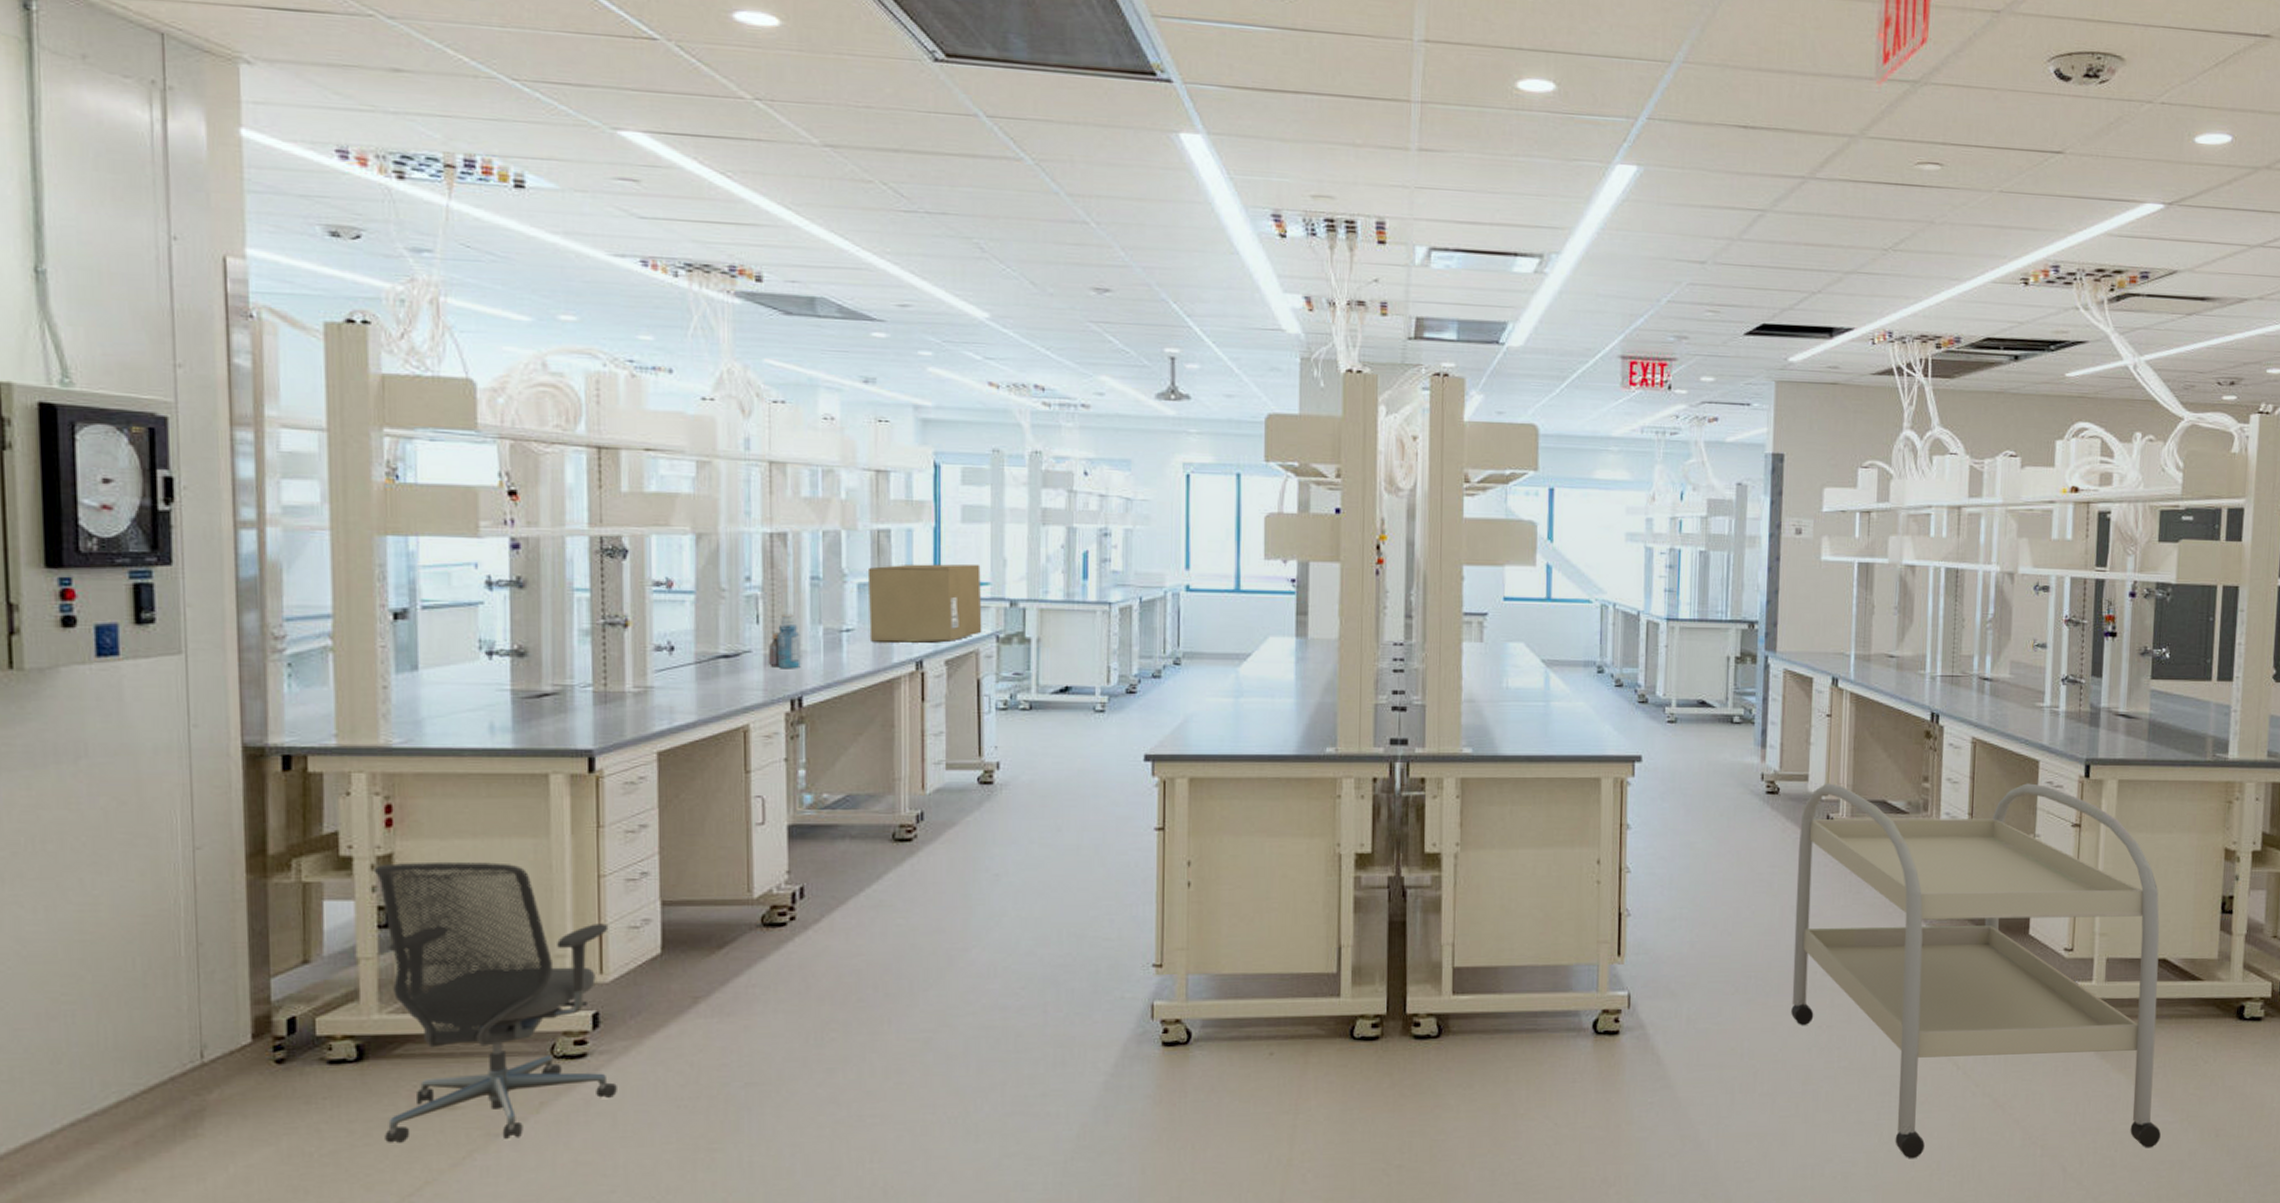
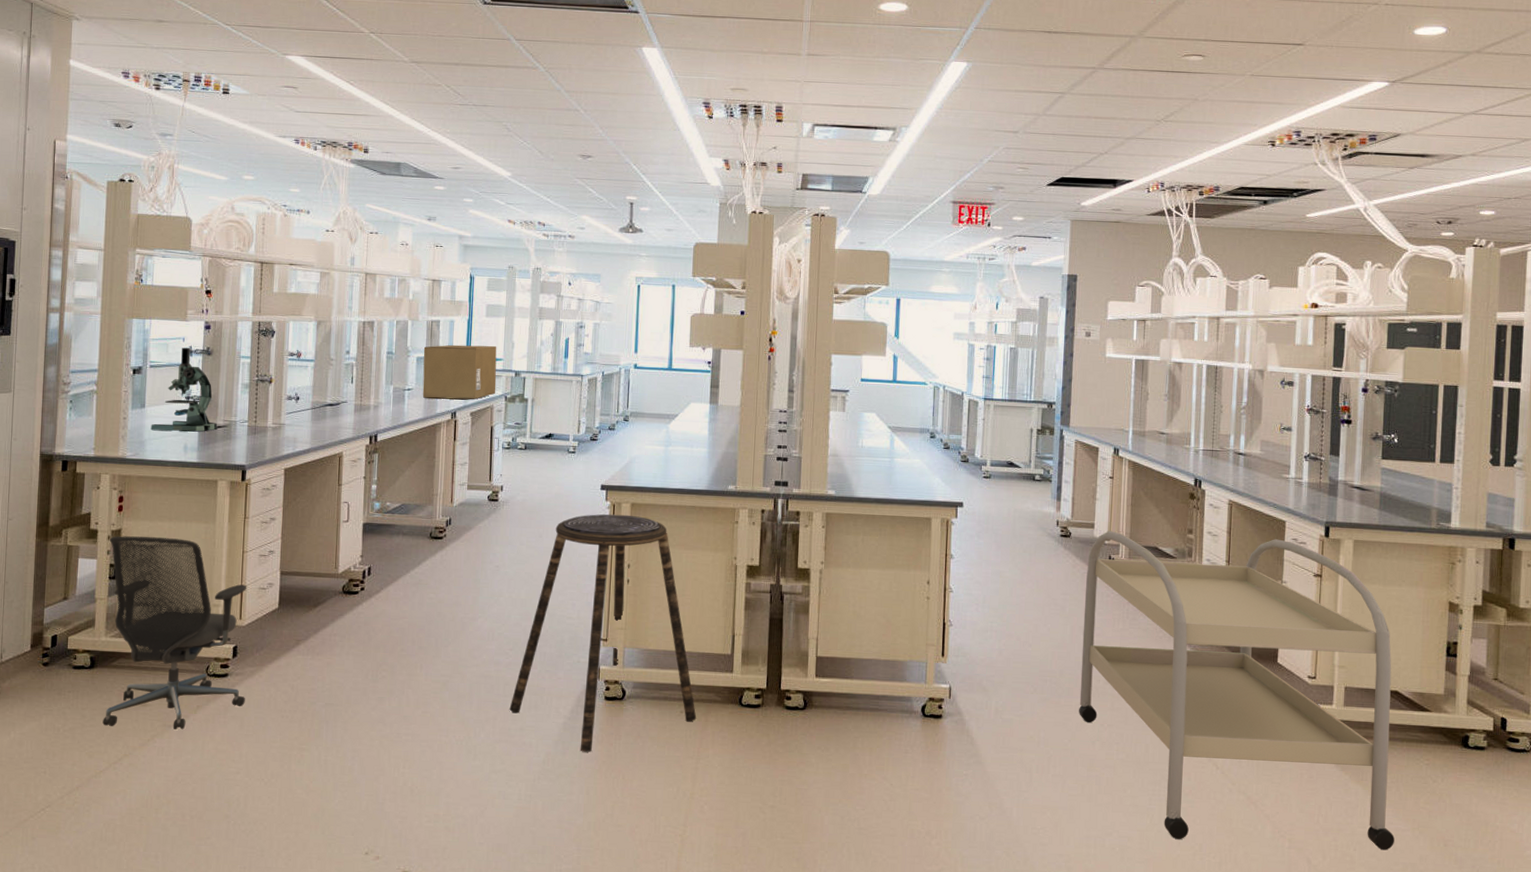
microscope: none [430,578,543,703] -> present [151,348,218,432]
bottle: present [769,613,801,669] -> none [358,377,379,415]
stool: none [1024,794,1292,1118] -> present [509,514,697,752]

